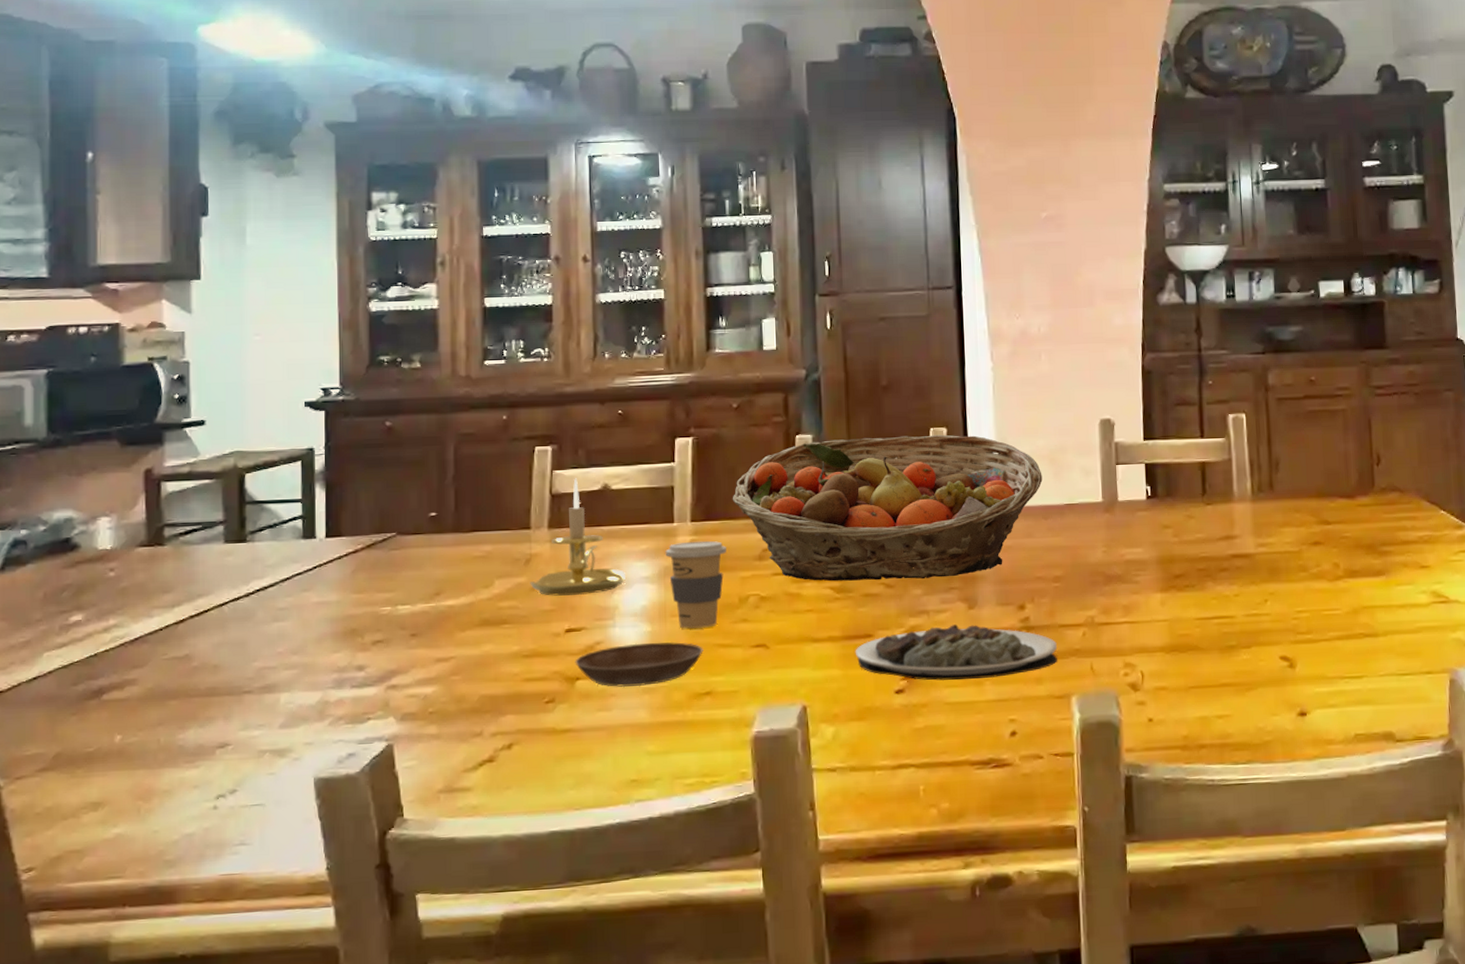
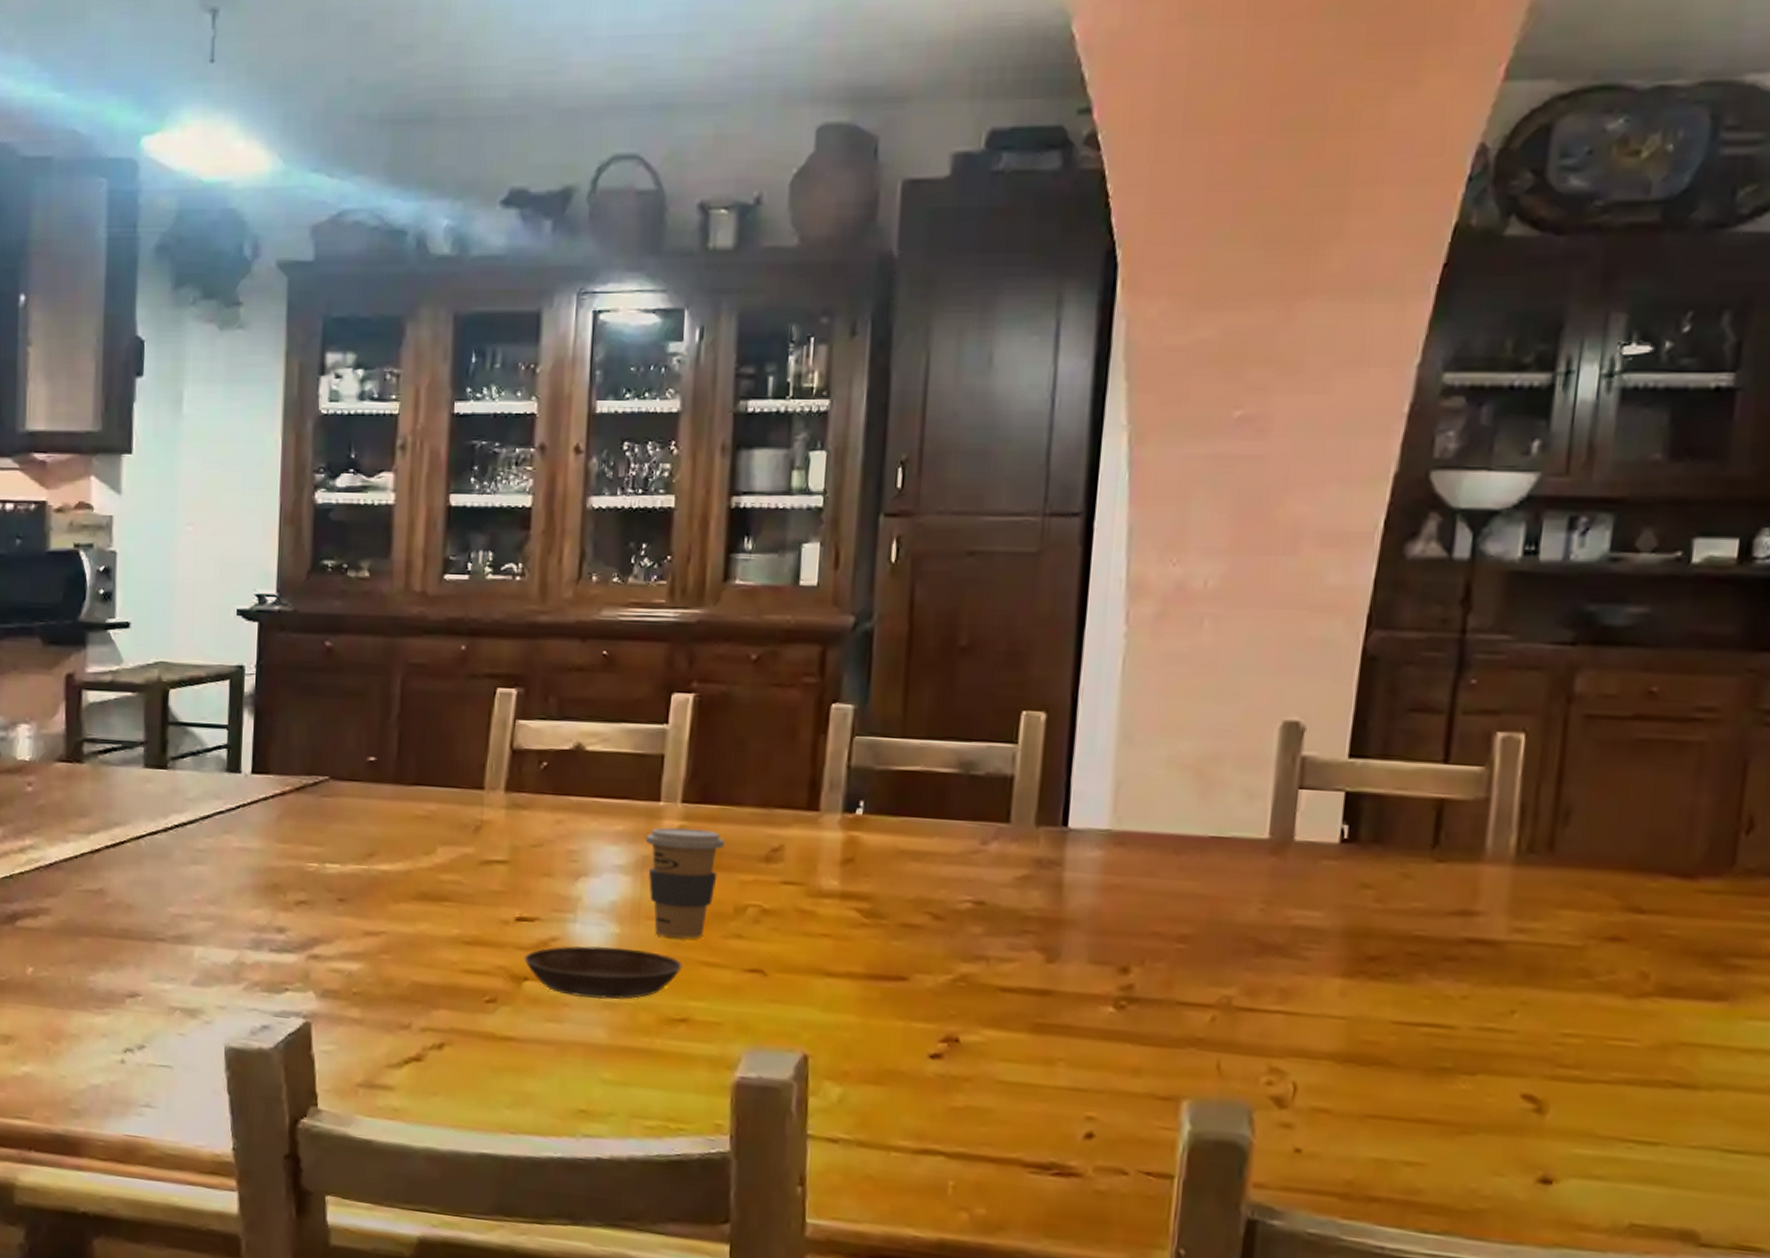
candle holder: present [530,478,625,596] -> none [478,732,594,878]
fruit basket: present [732,434,1043,582] -> none [738,714,1181,917]
plate: present [855,624,1057,681] -> none [880,979,1170,1059]

